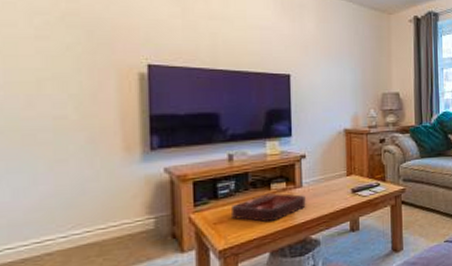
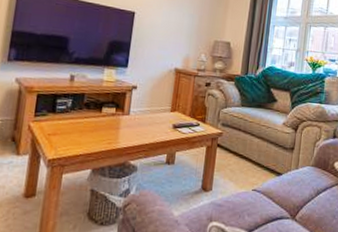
decorative tray: present [232,193,307,223] -> none [64,115,132,142]

